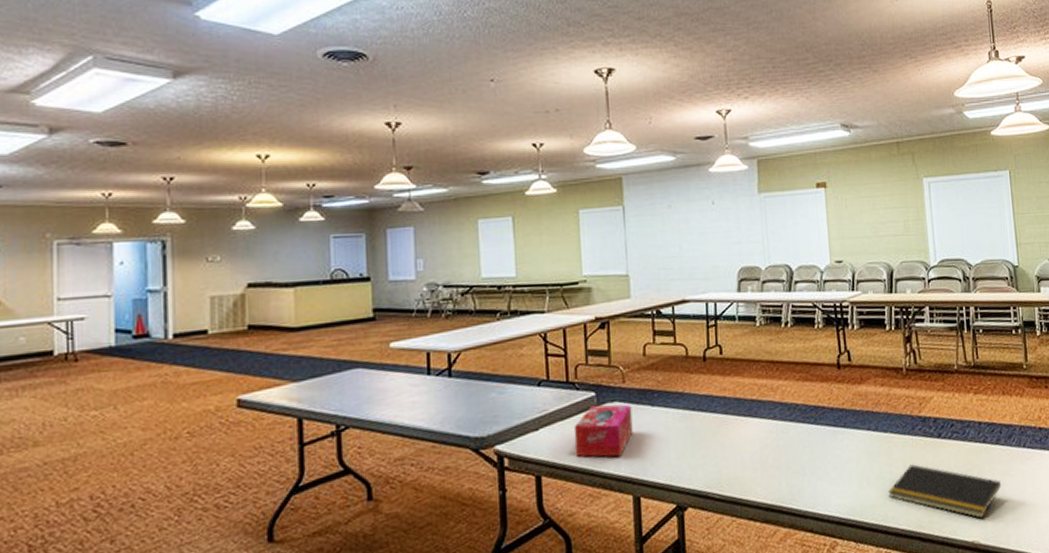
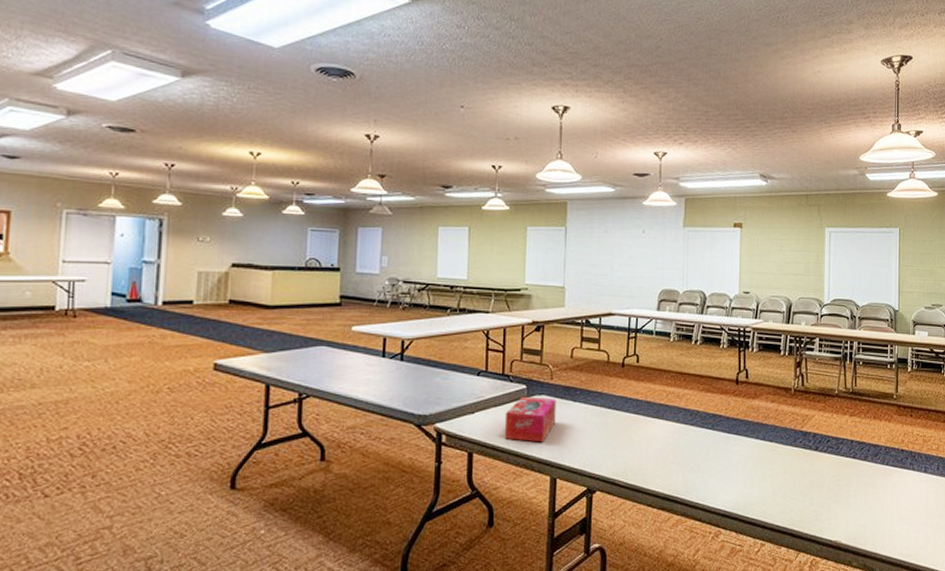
notepad: present [888,464,1002,519] -> none [768,471,865,522]

